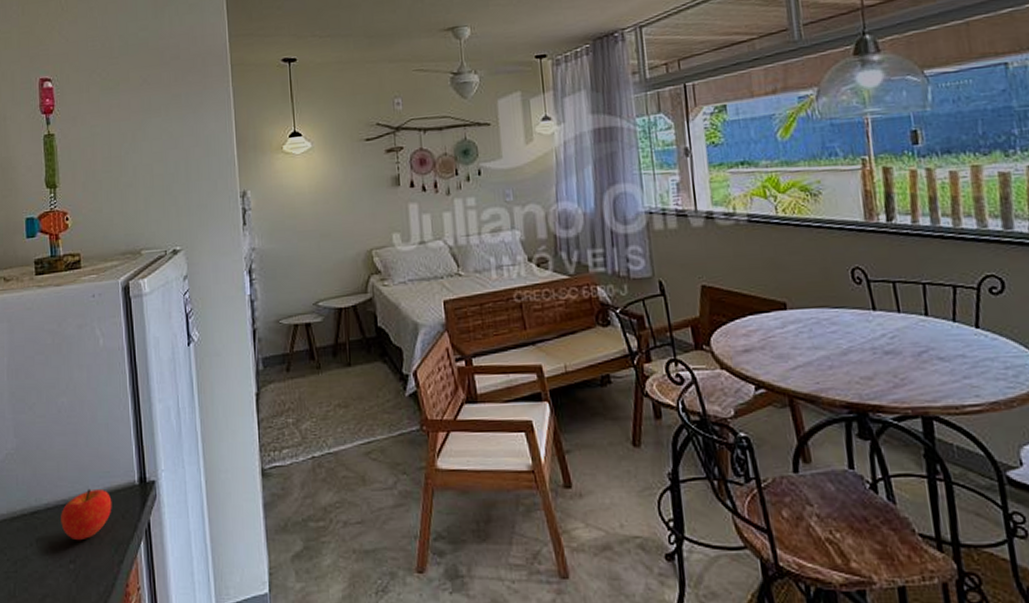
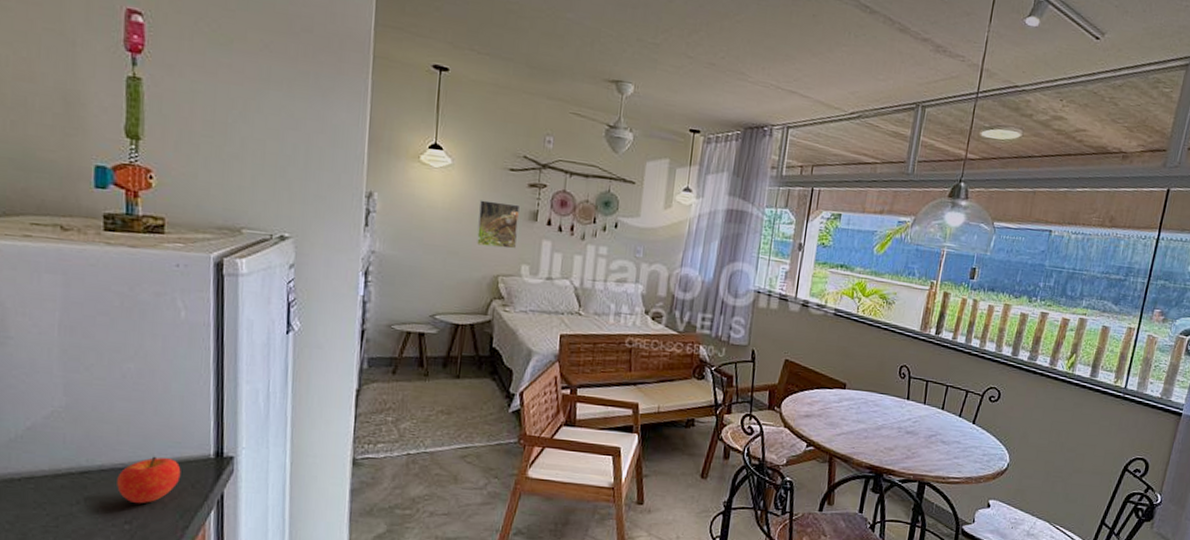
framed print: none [342,173,385,224] -> present [476,200,521,249]

